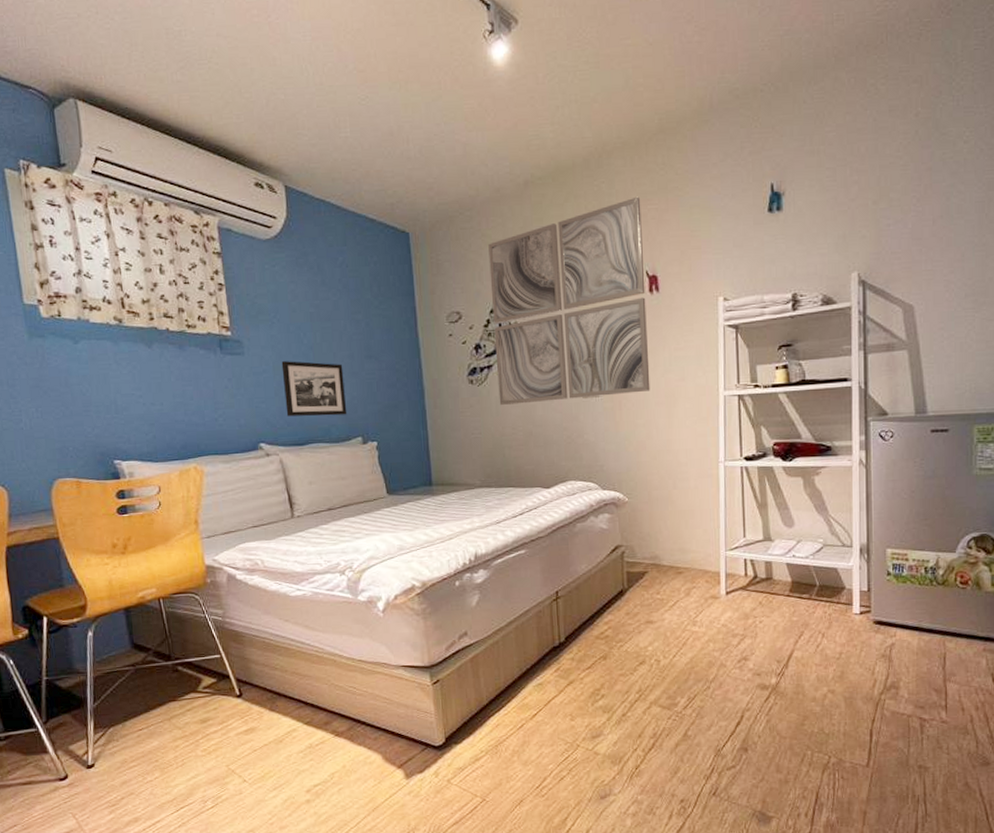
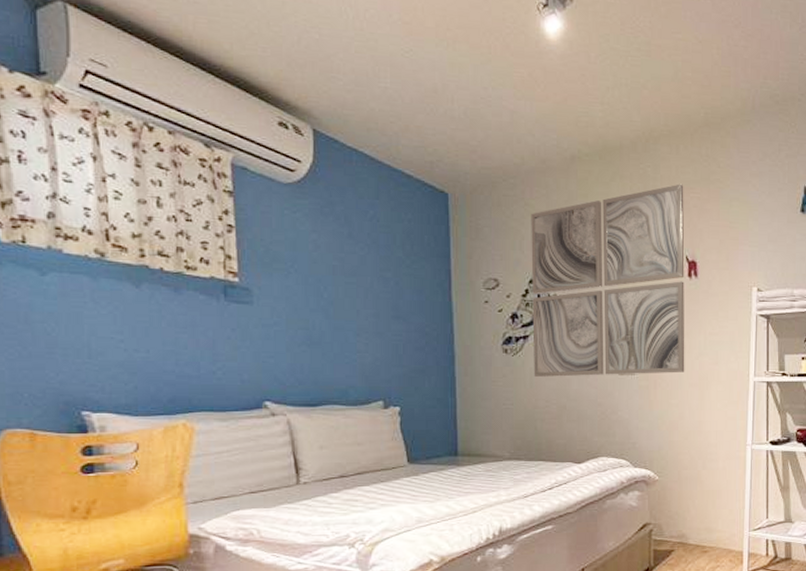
picture frame: present [281,361,347,417] -> none [296,315,369,377]

